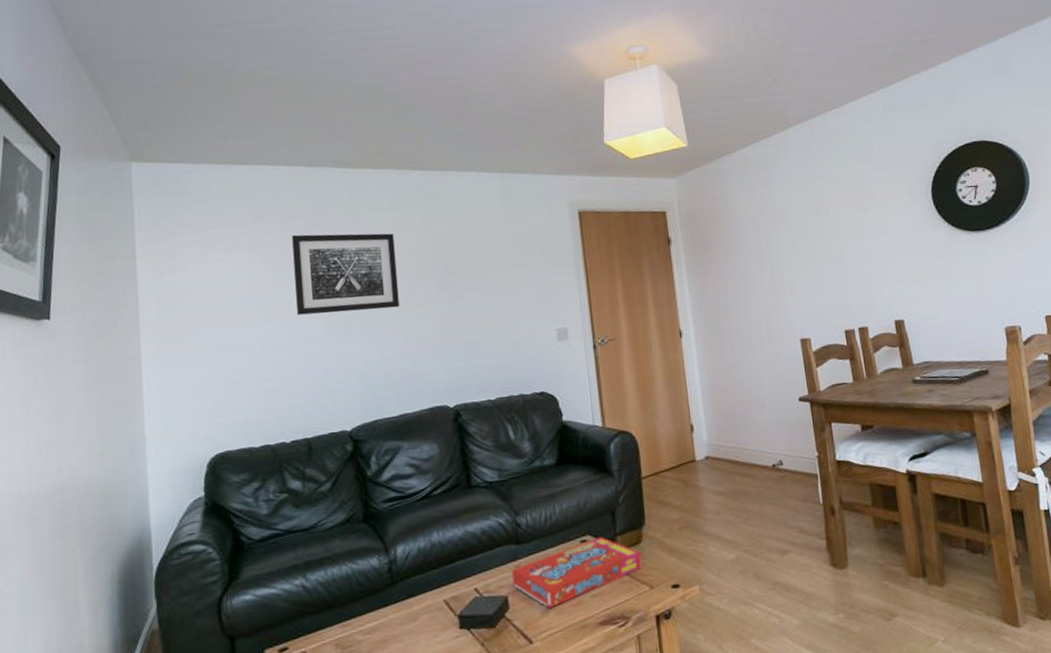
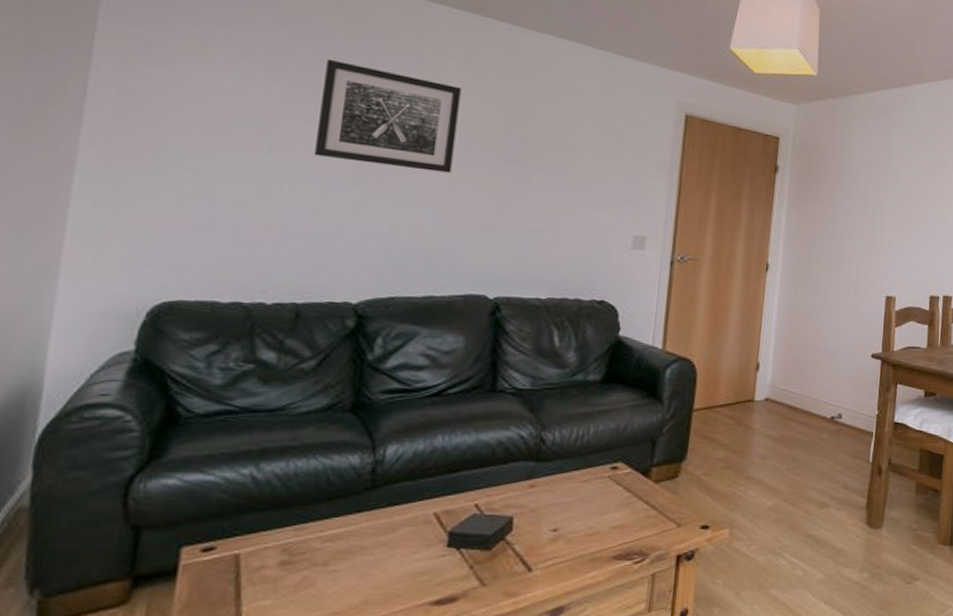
snack box: present [512,537,643,609] -> none [523,466,676,536]

